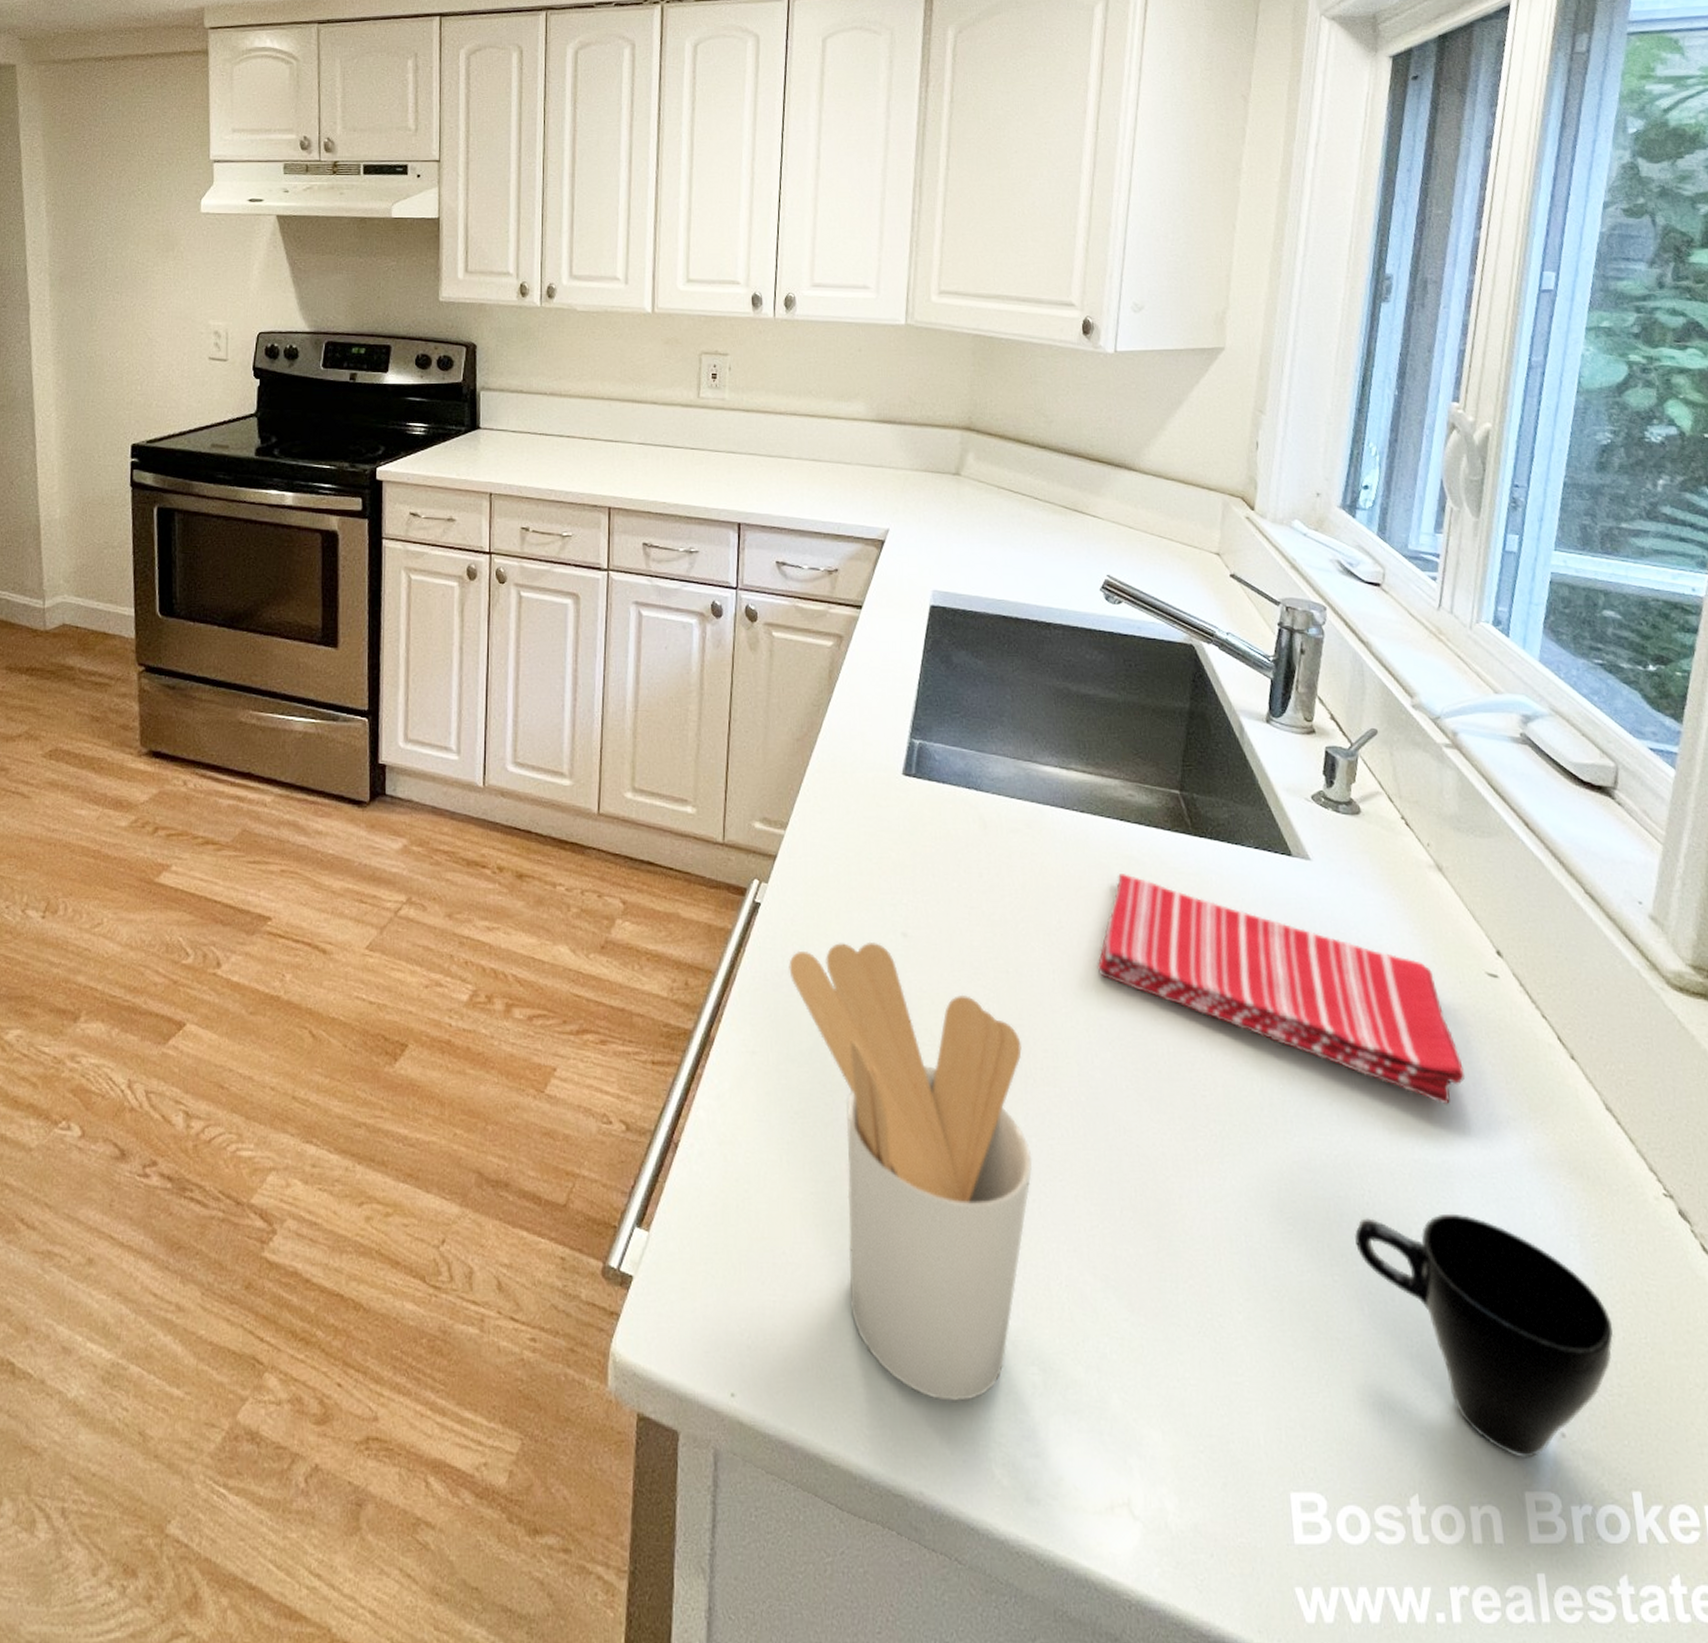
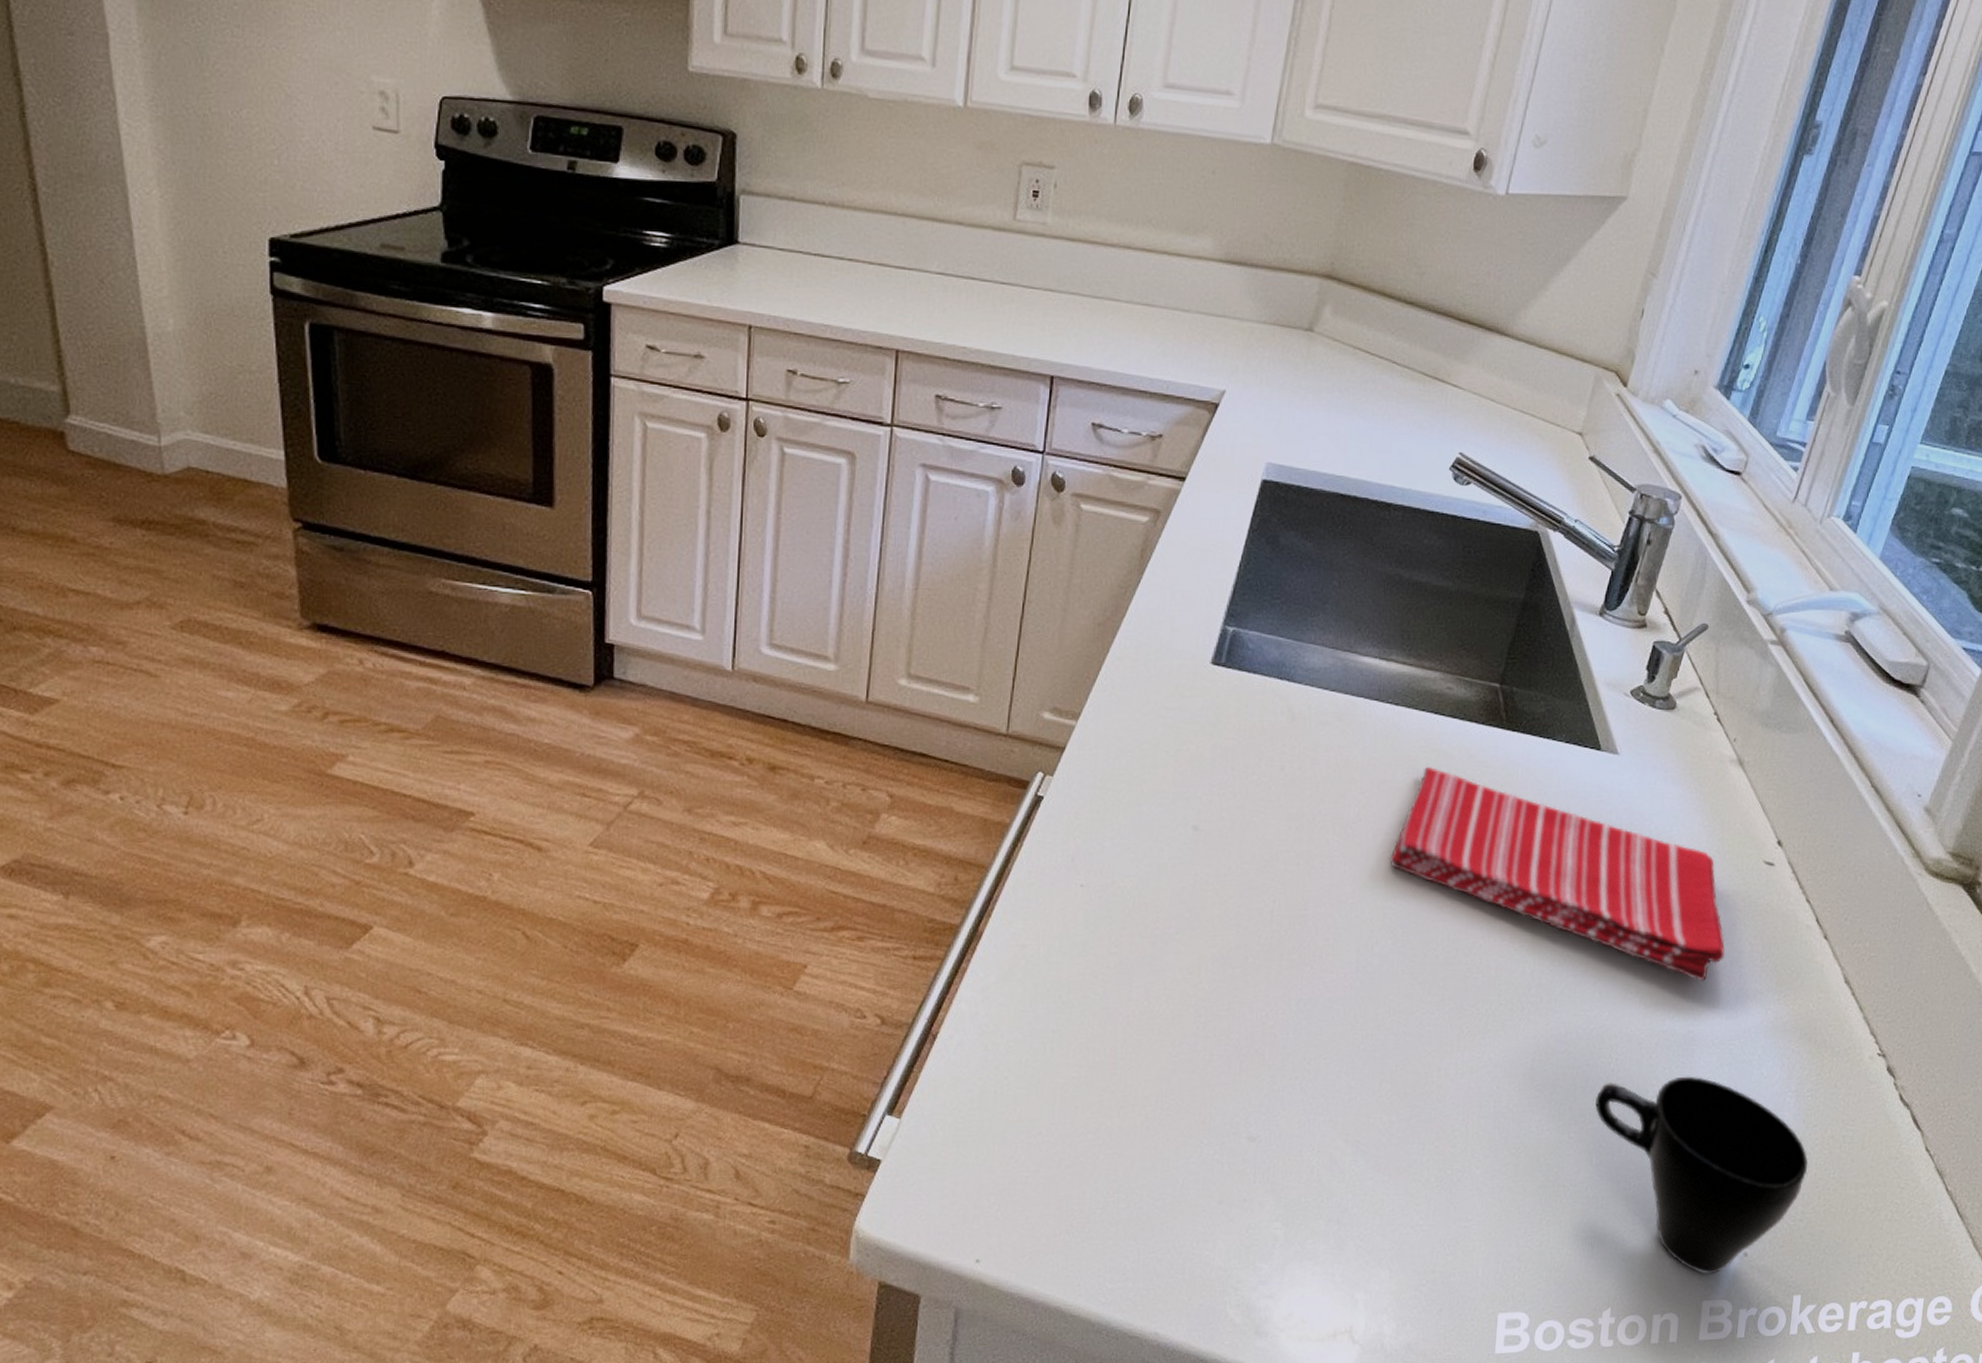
utensil holder: present [789,941,1033,1401] -> none [1068,835,1303,1256]

